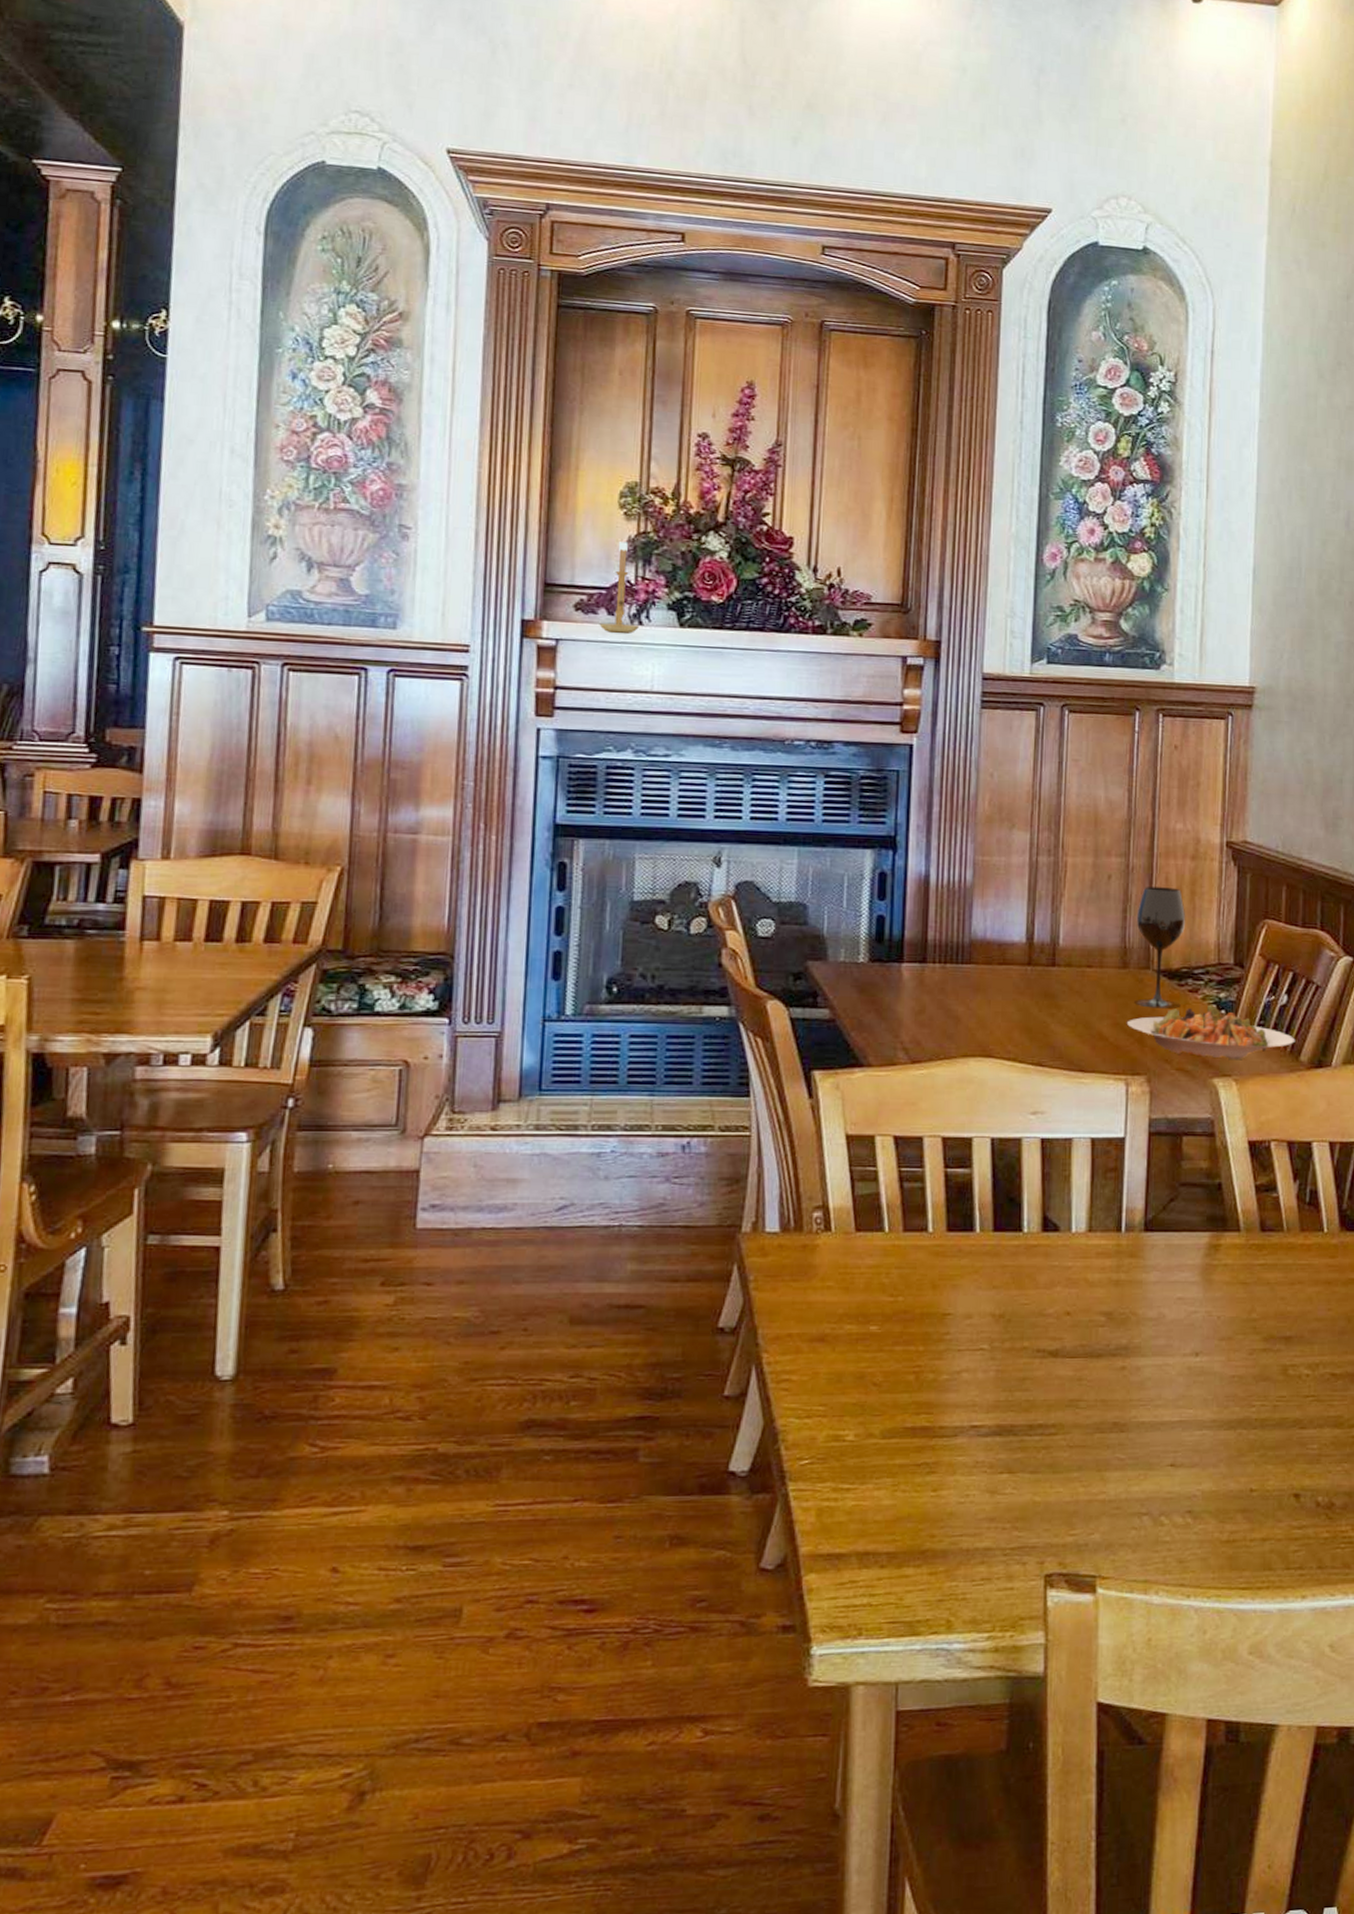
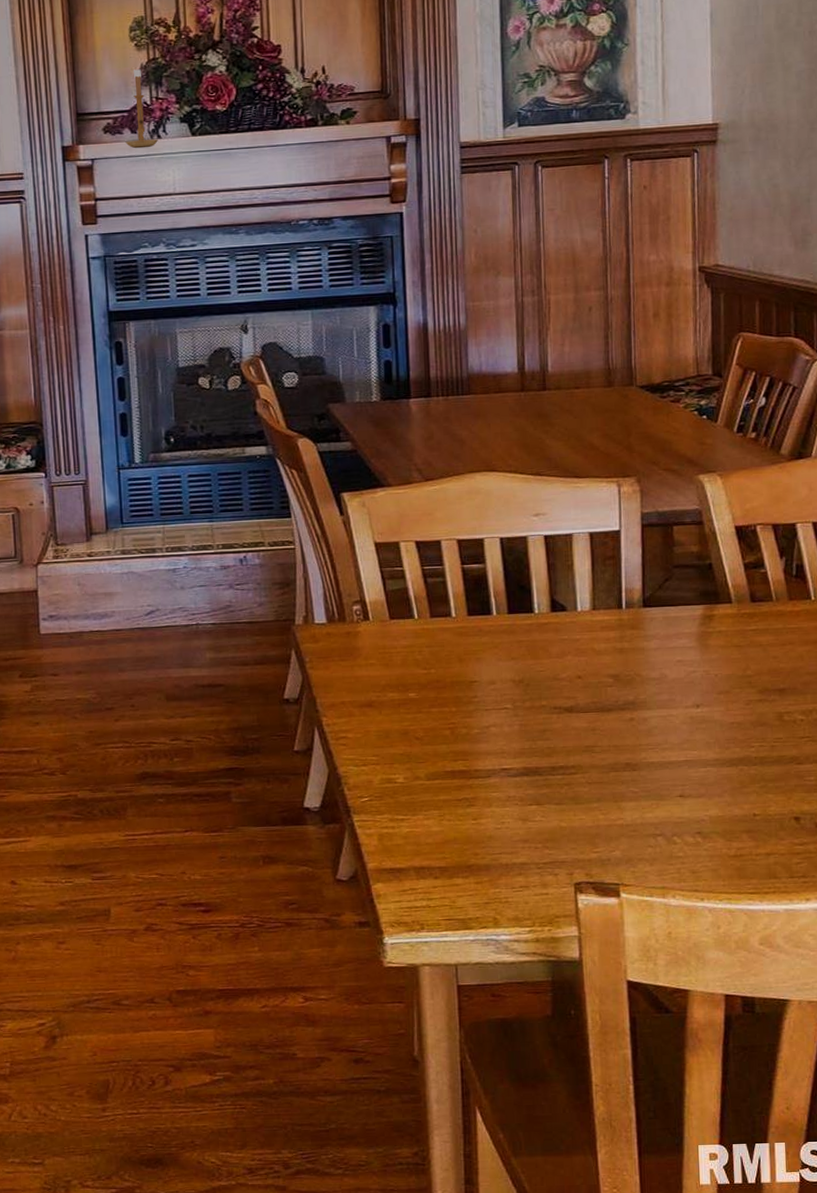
salad: present [1126,1004,1295,1059] -> none [614,411,775,458]
wineglass: present [1134,887,1186,1009] -> none [617,312,665,419]

